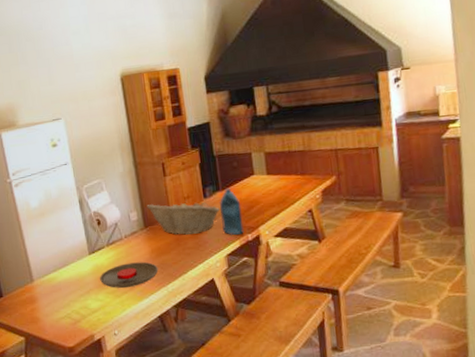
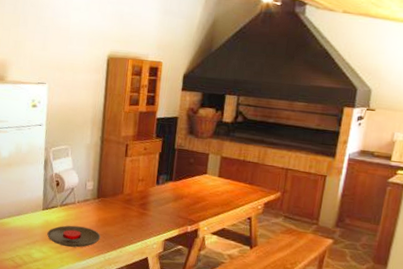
fruit basket: present [146,200,220,235] -> none [103,178,168,215]
bottle: present [219,188,244,236] -> none [166,180,188,225]

